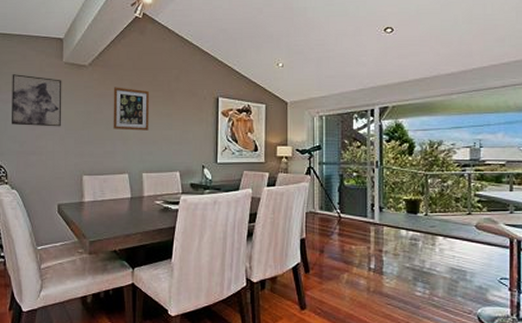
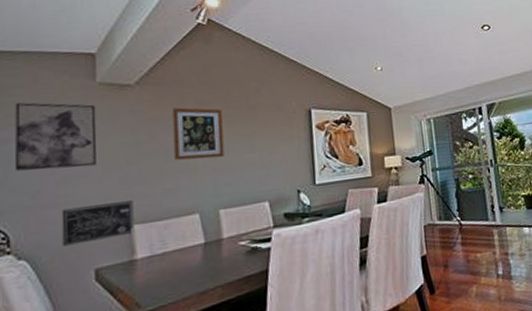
wall art: none [38,157,84,184] -> present [61,200,135,247]

